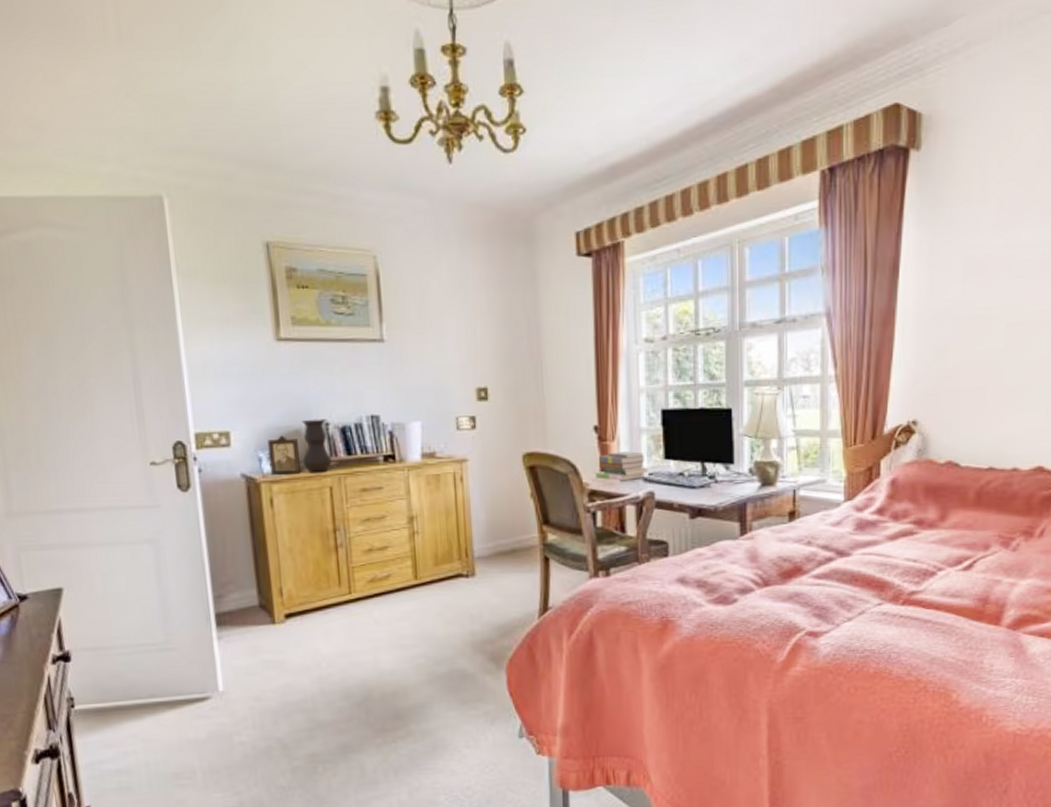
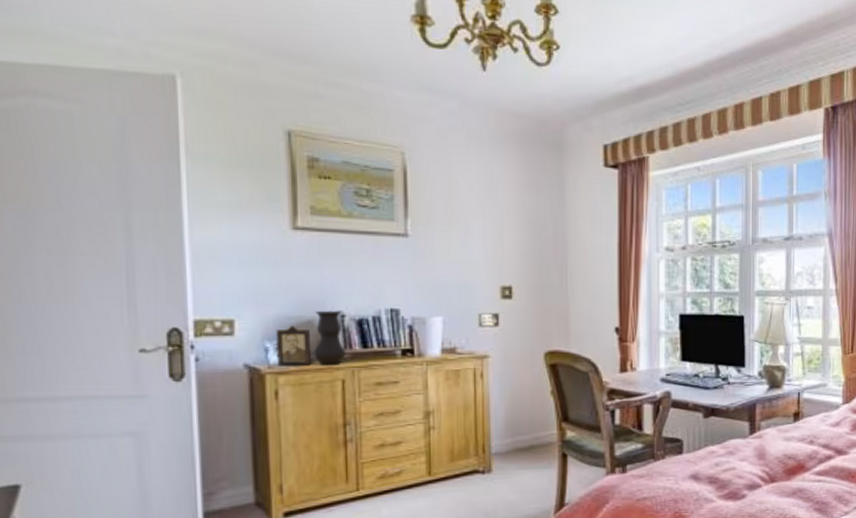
books: present [594,451,648,482] -> none [614,353,666,381]

